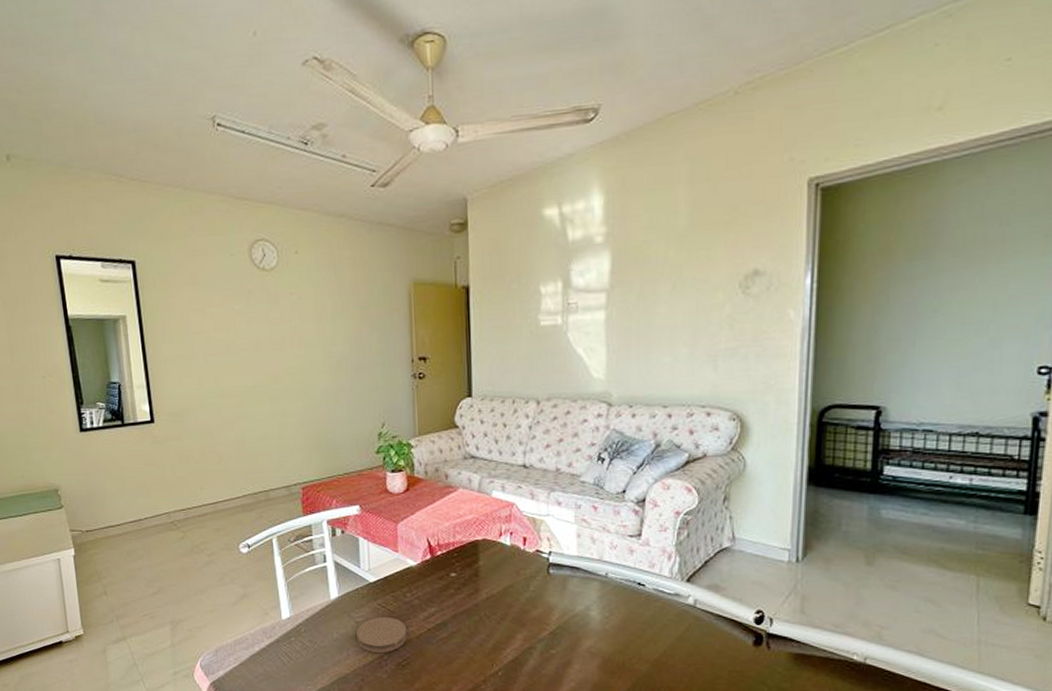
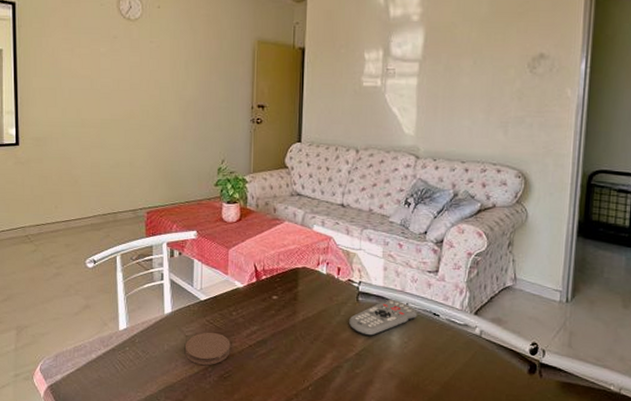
remote control: none [540,569,619,613] -> present [349,299,418,337]

